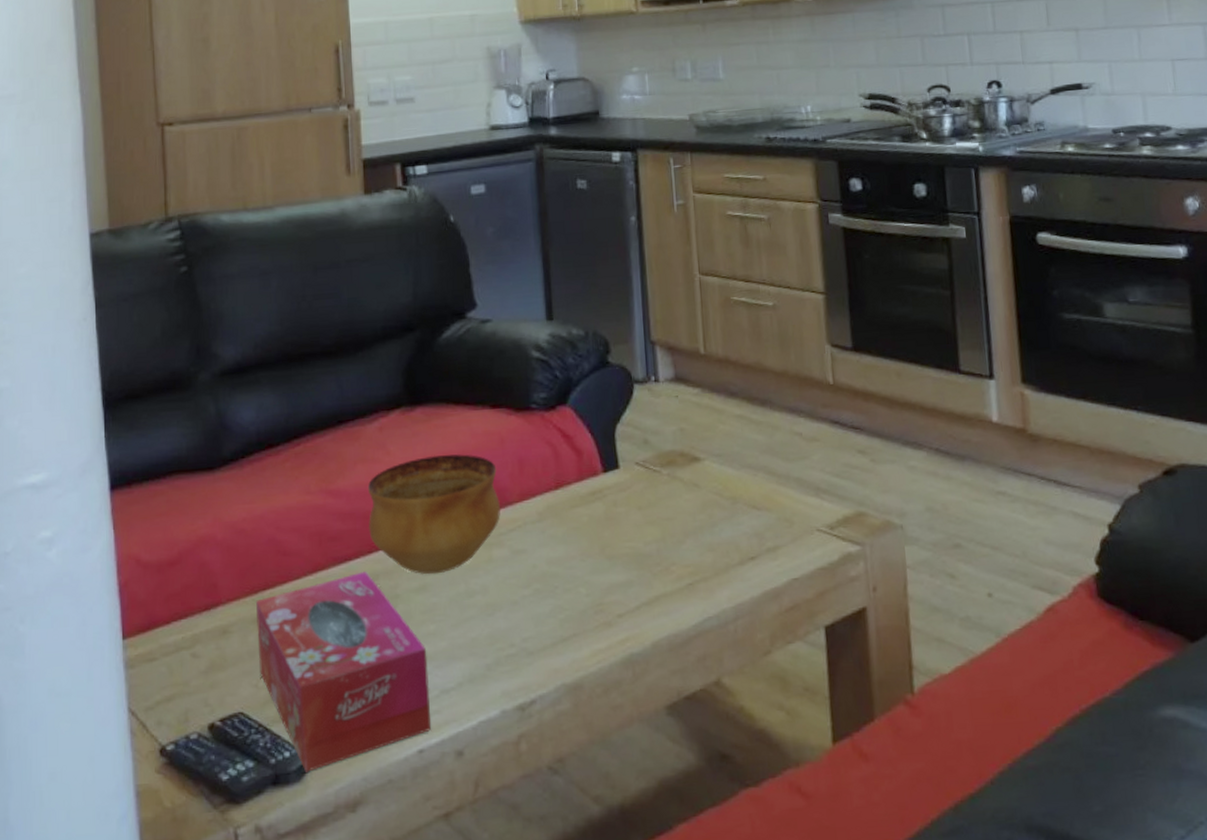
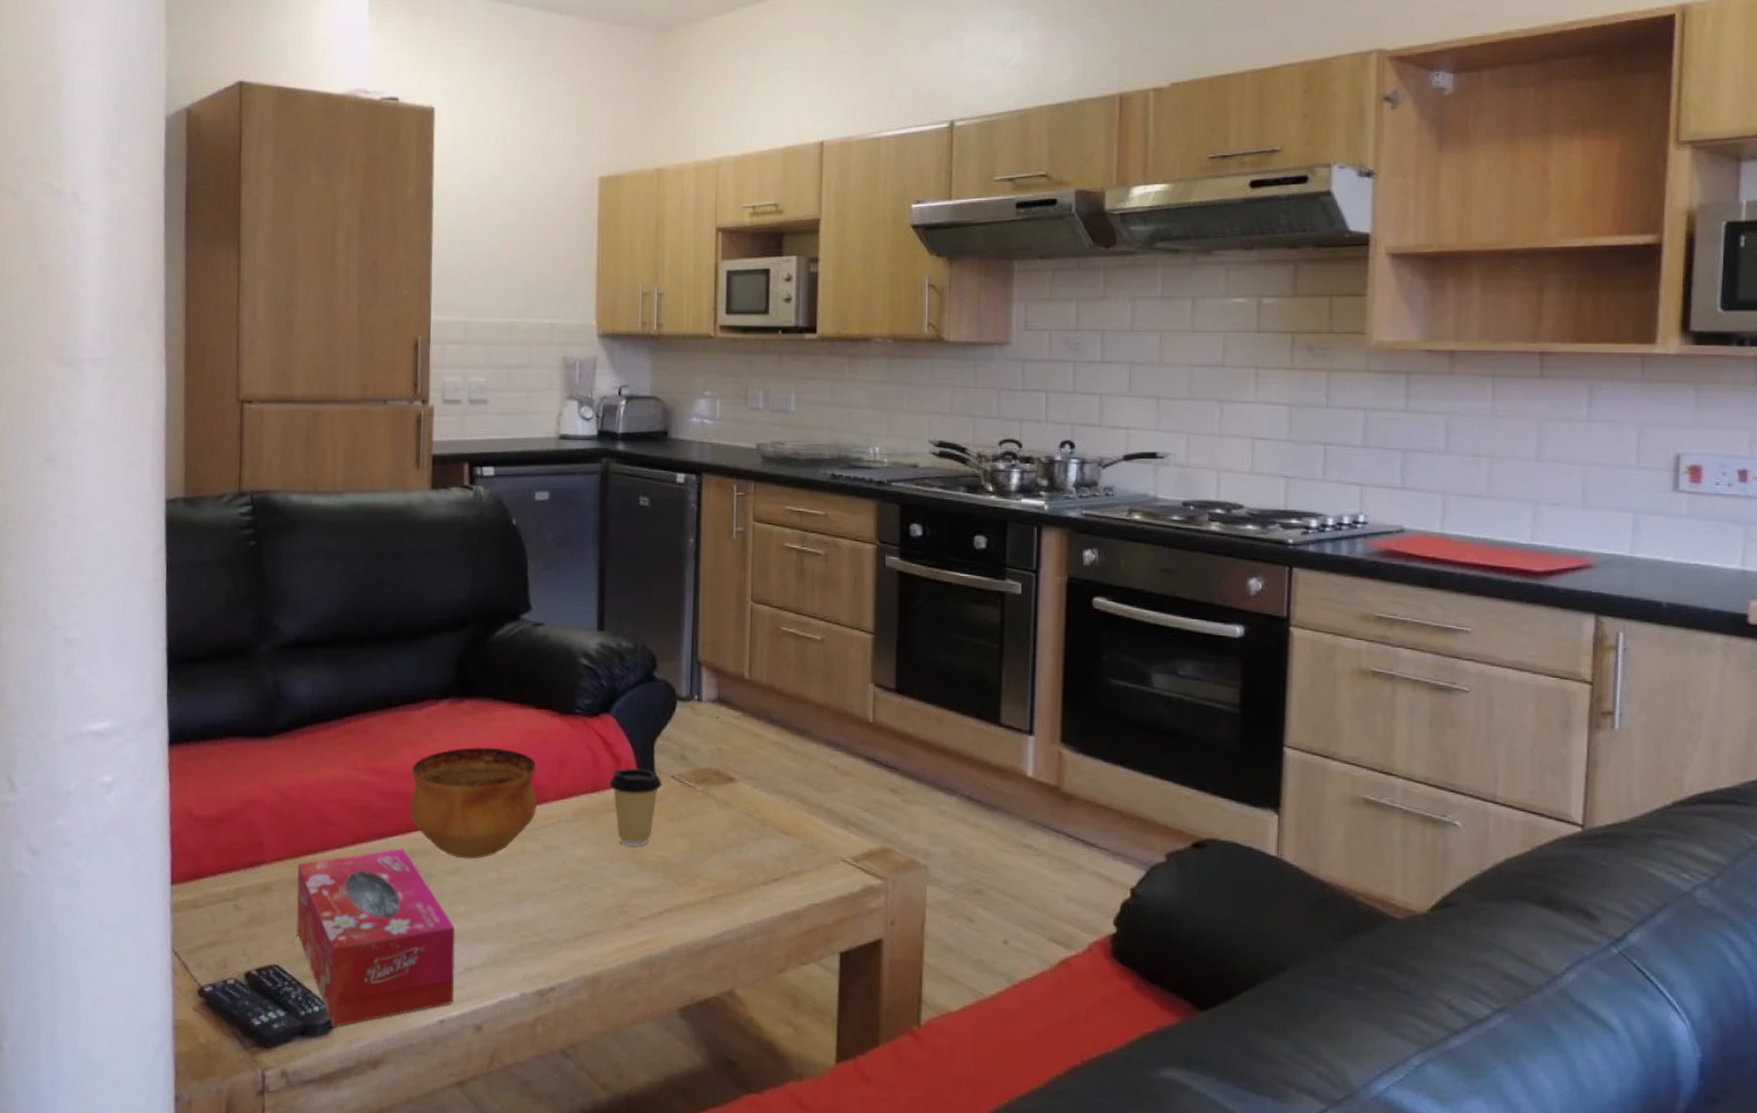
coffee cup: none [573,458,627,541] -> present [610,768,662,846]

